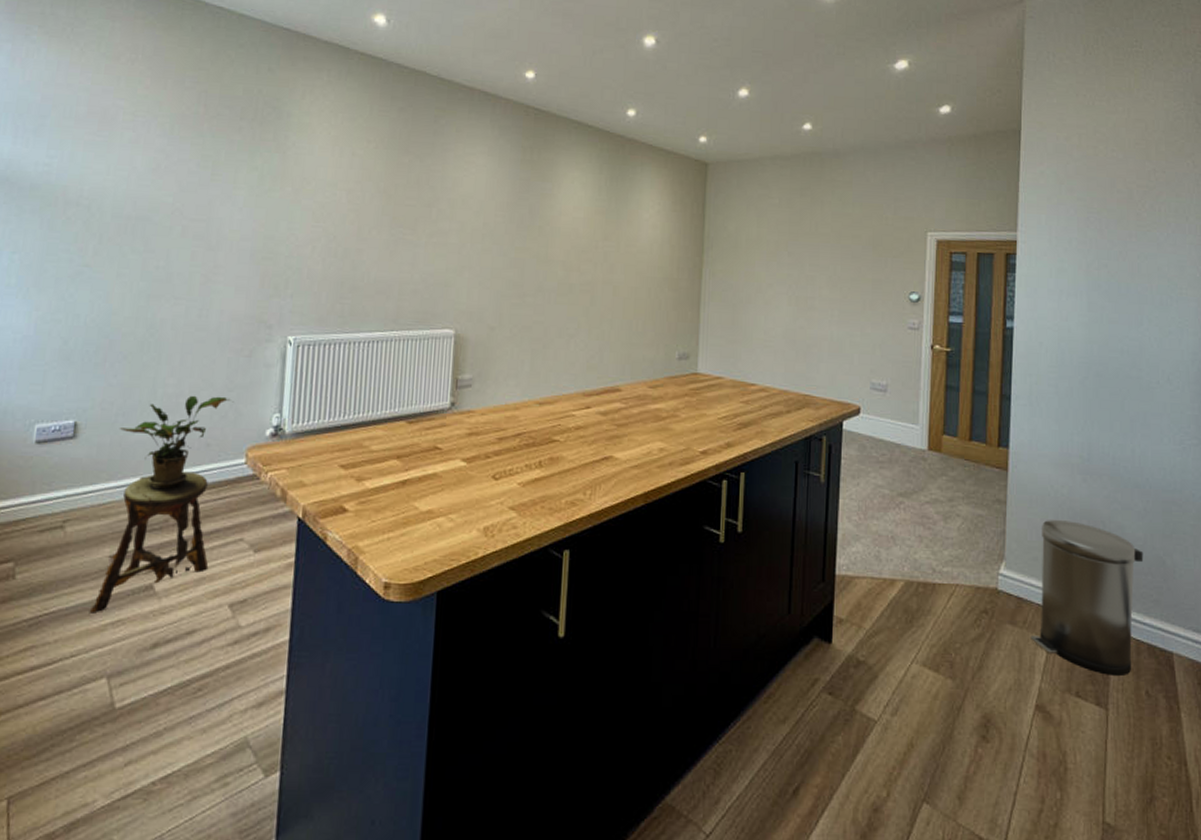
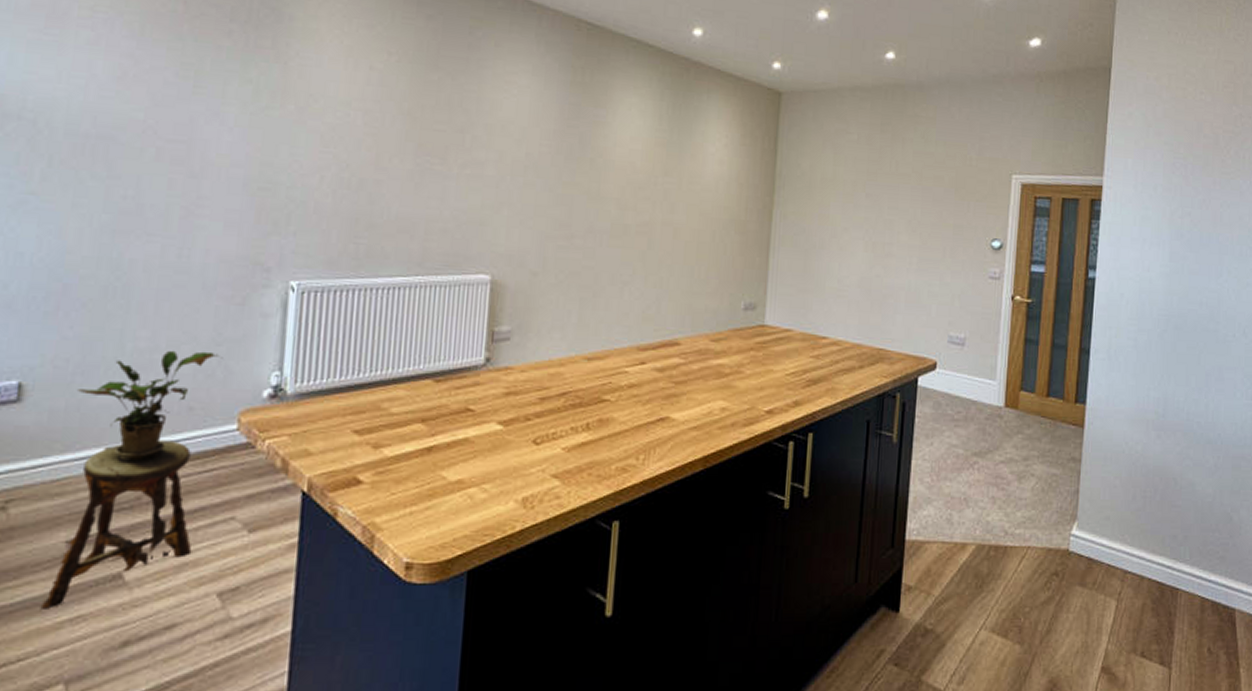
pedal bin: present [1030,520,1144,675] -> none [1099,478,1212,634]

